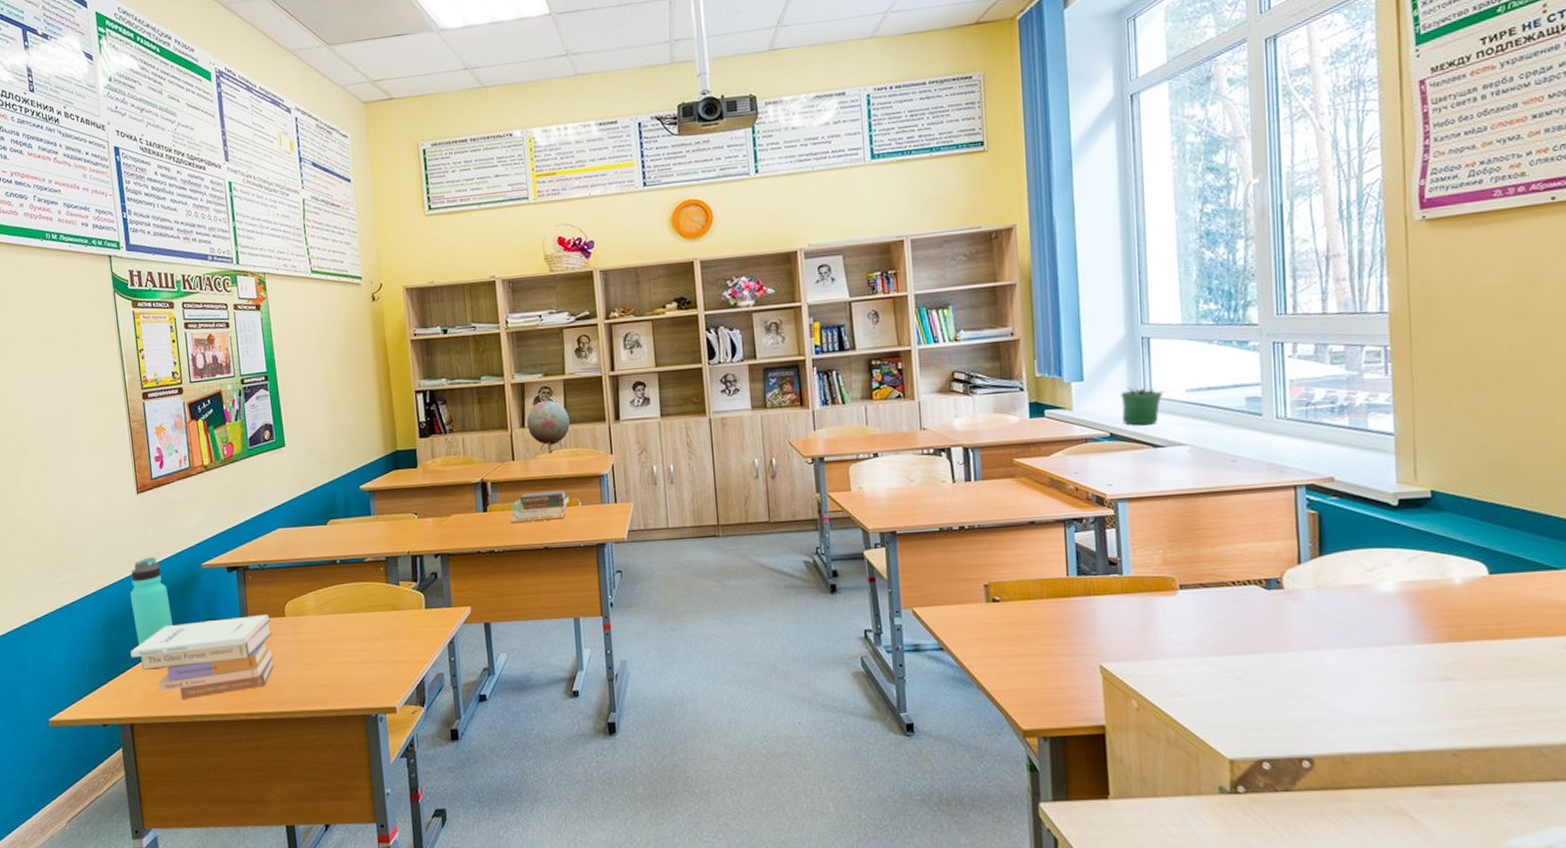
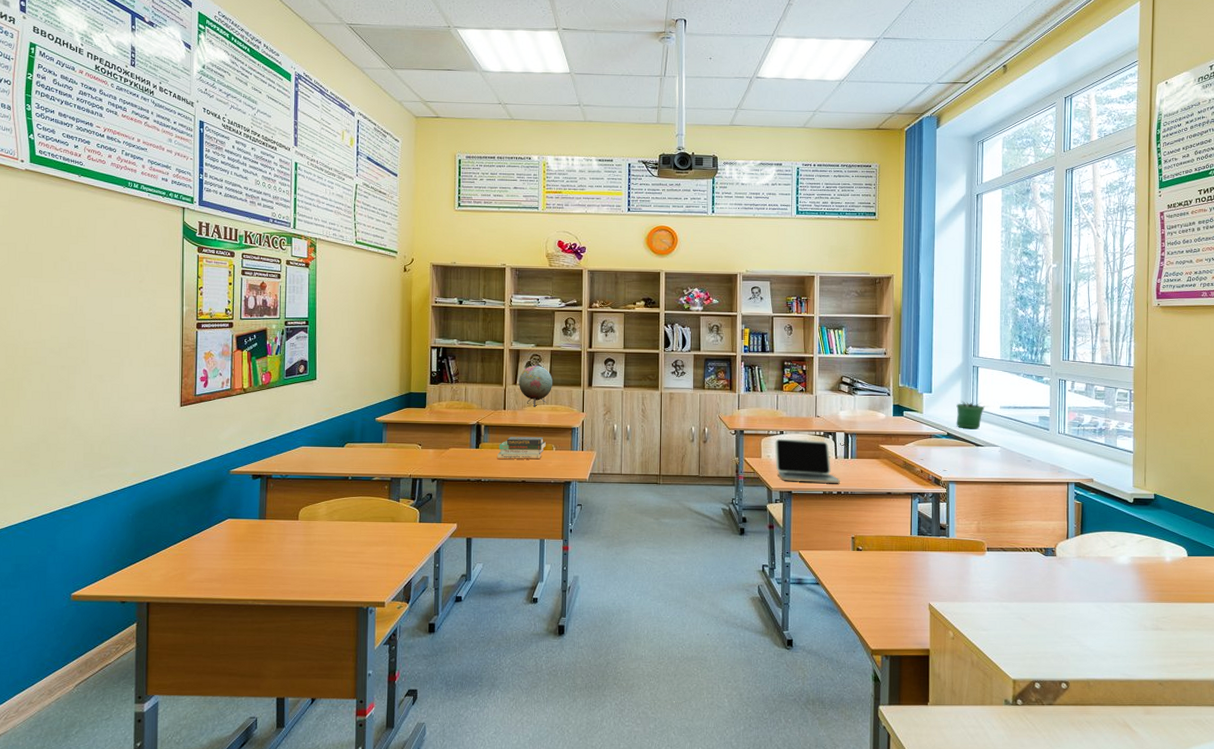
thermos bottle: present [129,557,173,667] -> none [162,461,198,554]
books: present [130,615,274,700] -> none [155,517,285,585]
laptop: none [867,460,962,518] -> present [774,438,840,484]

